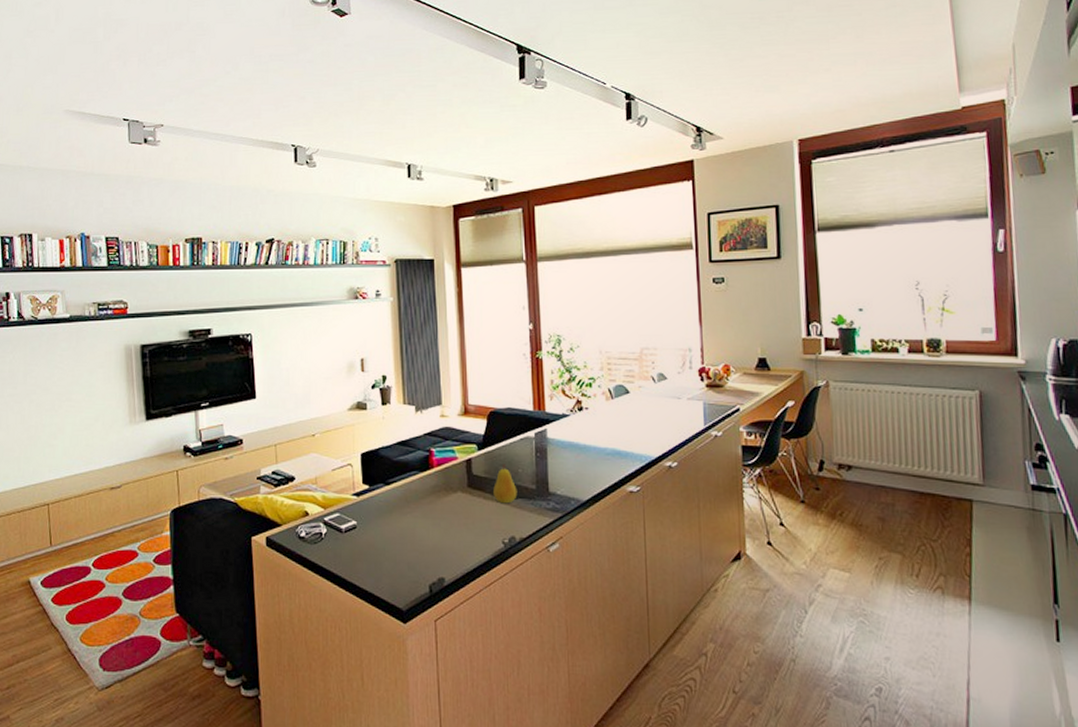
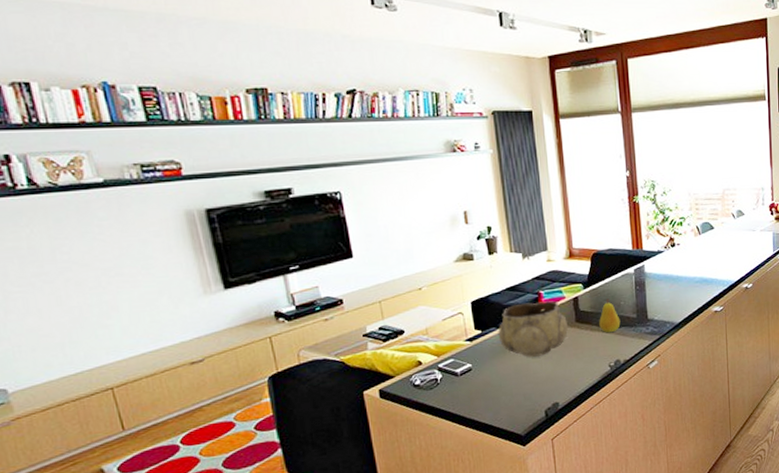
decorative bowl: none [385,460,459,521] -> present [498,301,568,357]

